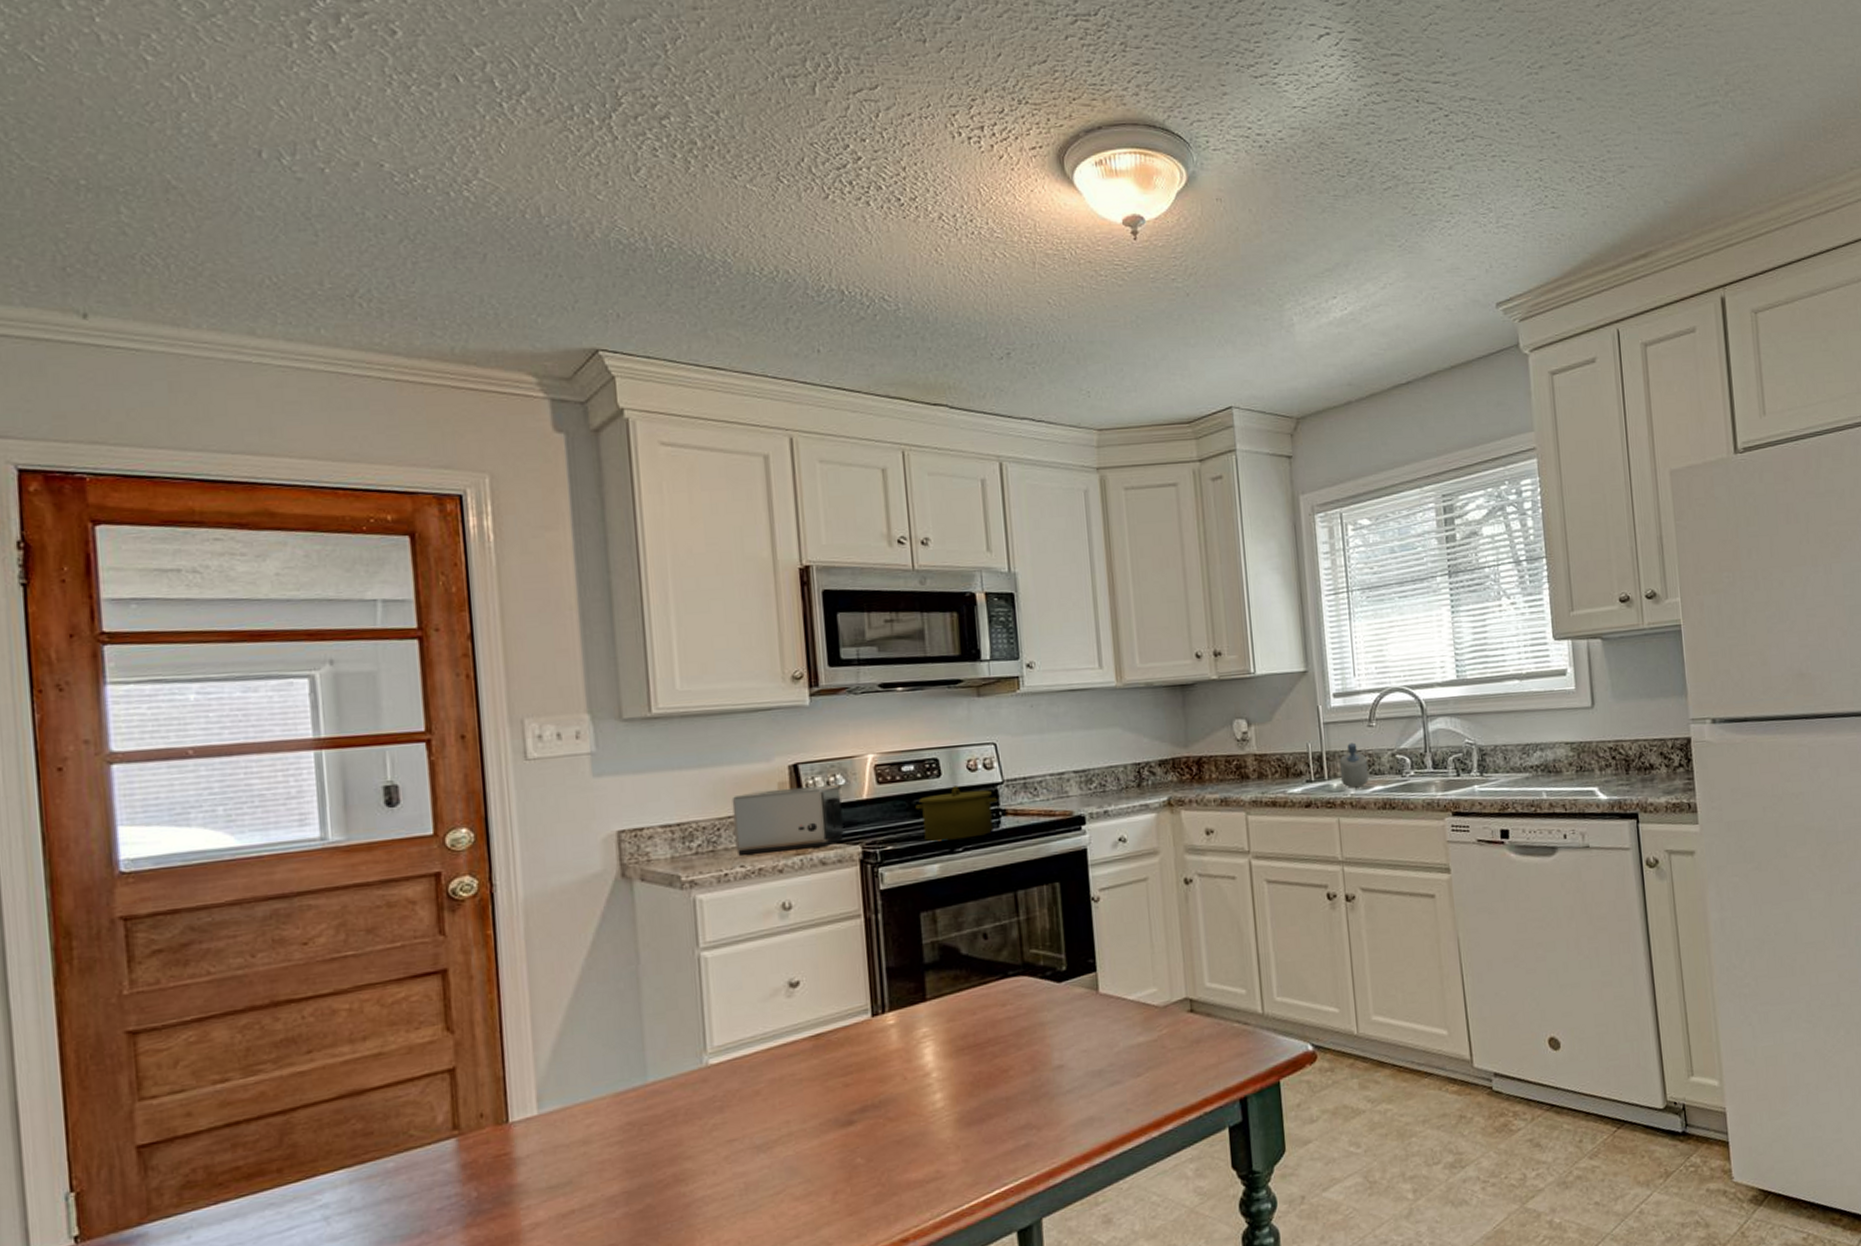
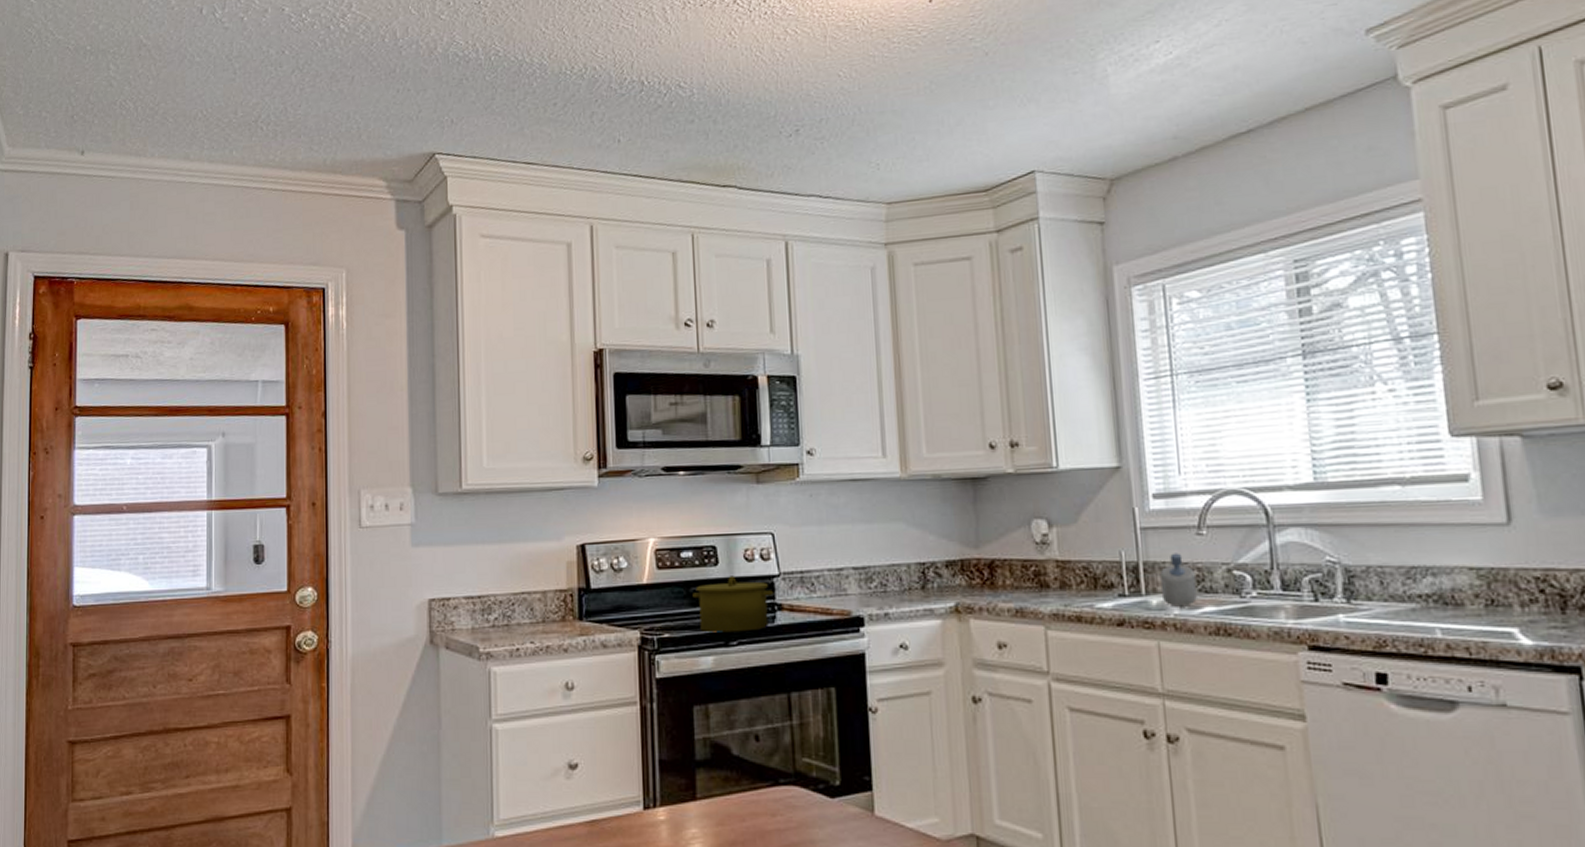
toaster: present [731,784,844,857] -> none [526,566,624,633]

